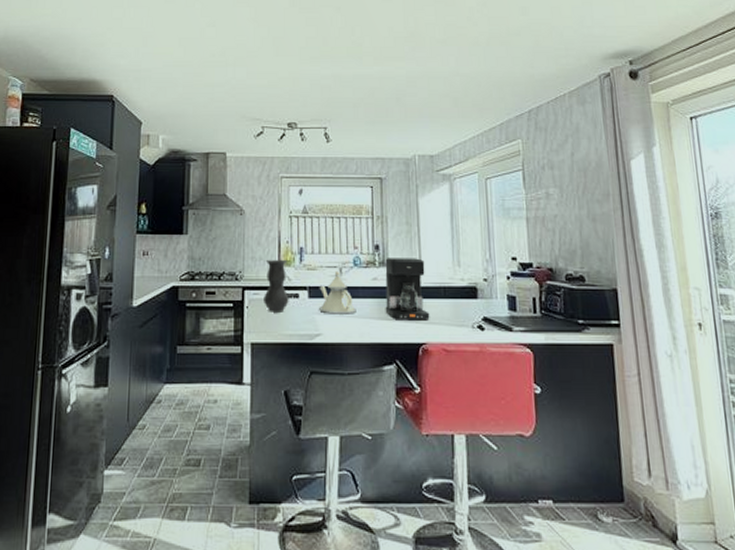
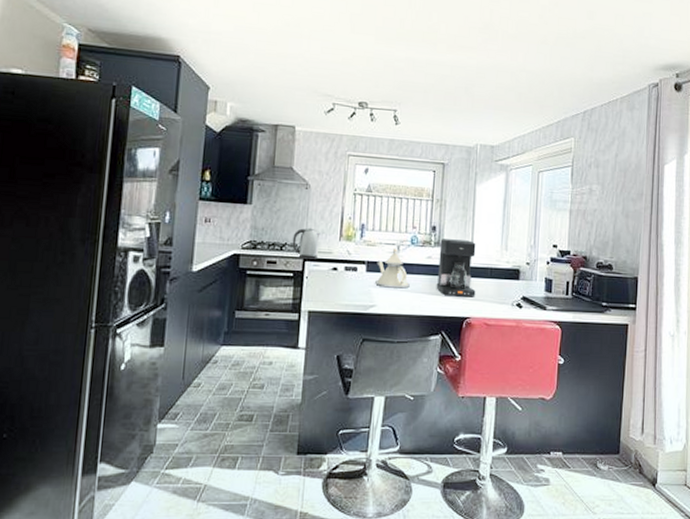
kettle: none [230,254,258,287] -> present [292,227,321,259]
vase: present [264,259,289,312] -> none [323,233,349,284]

